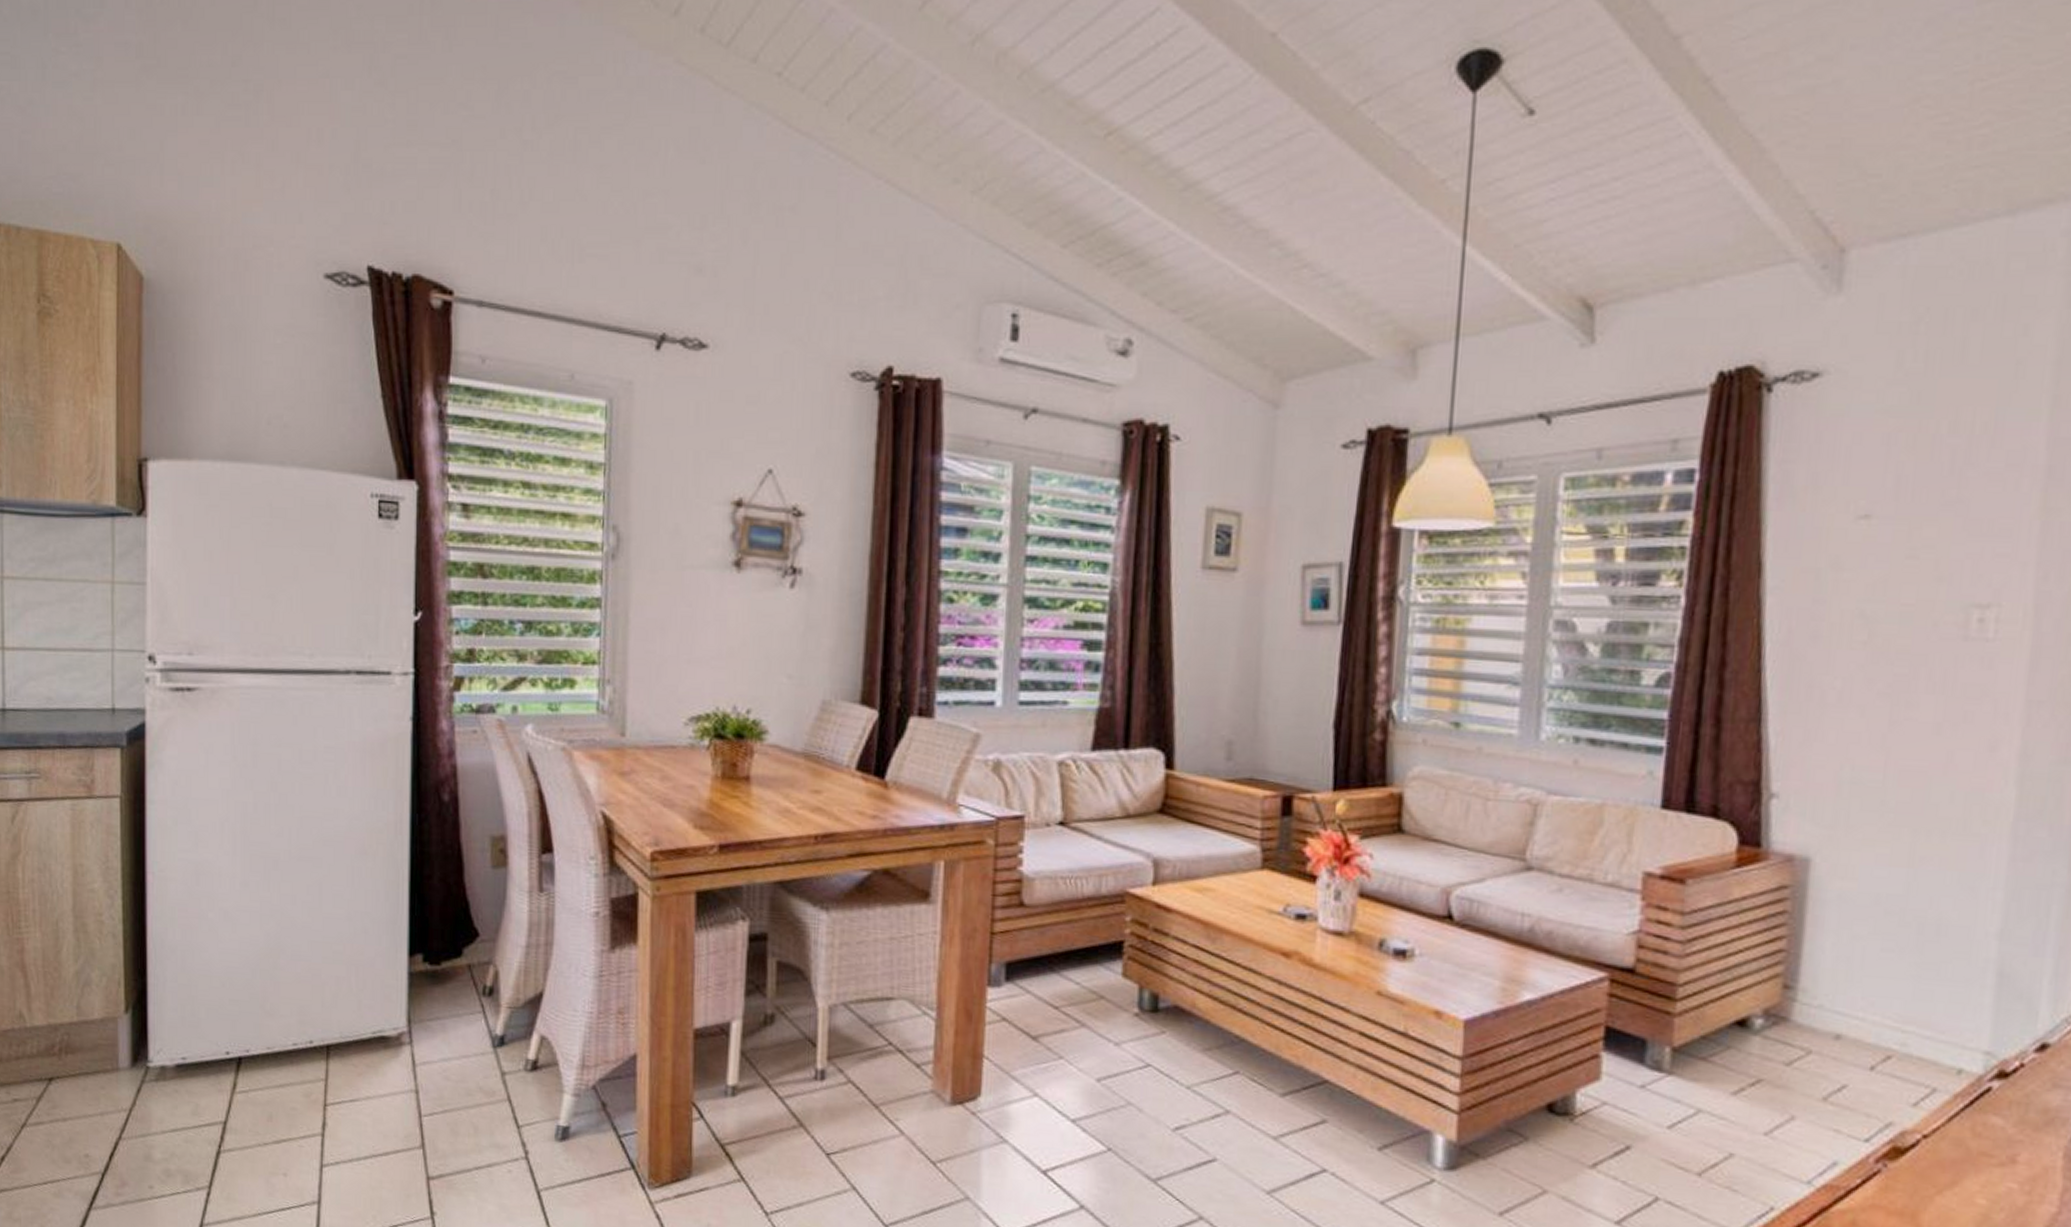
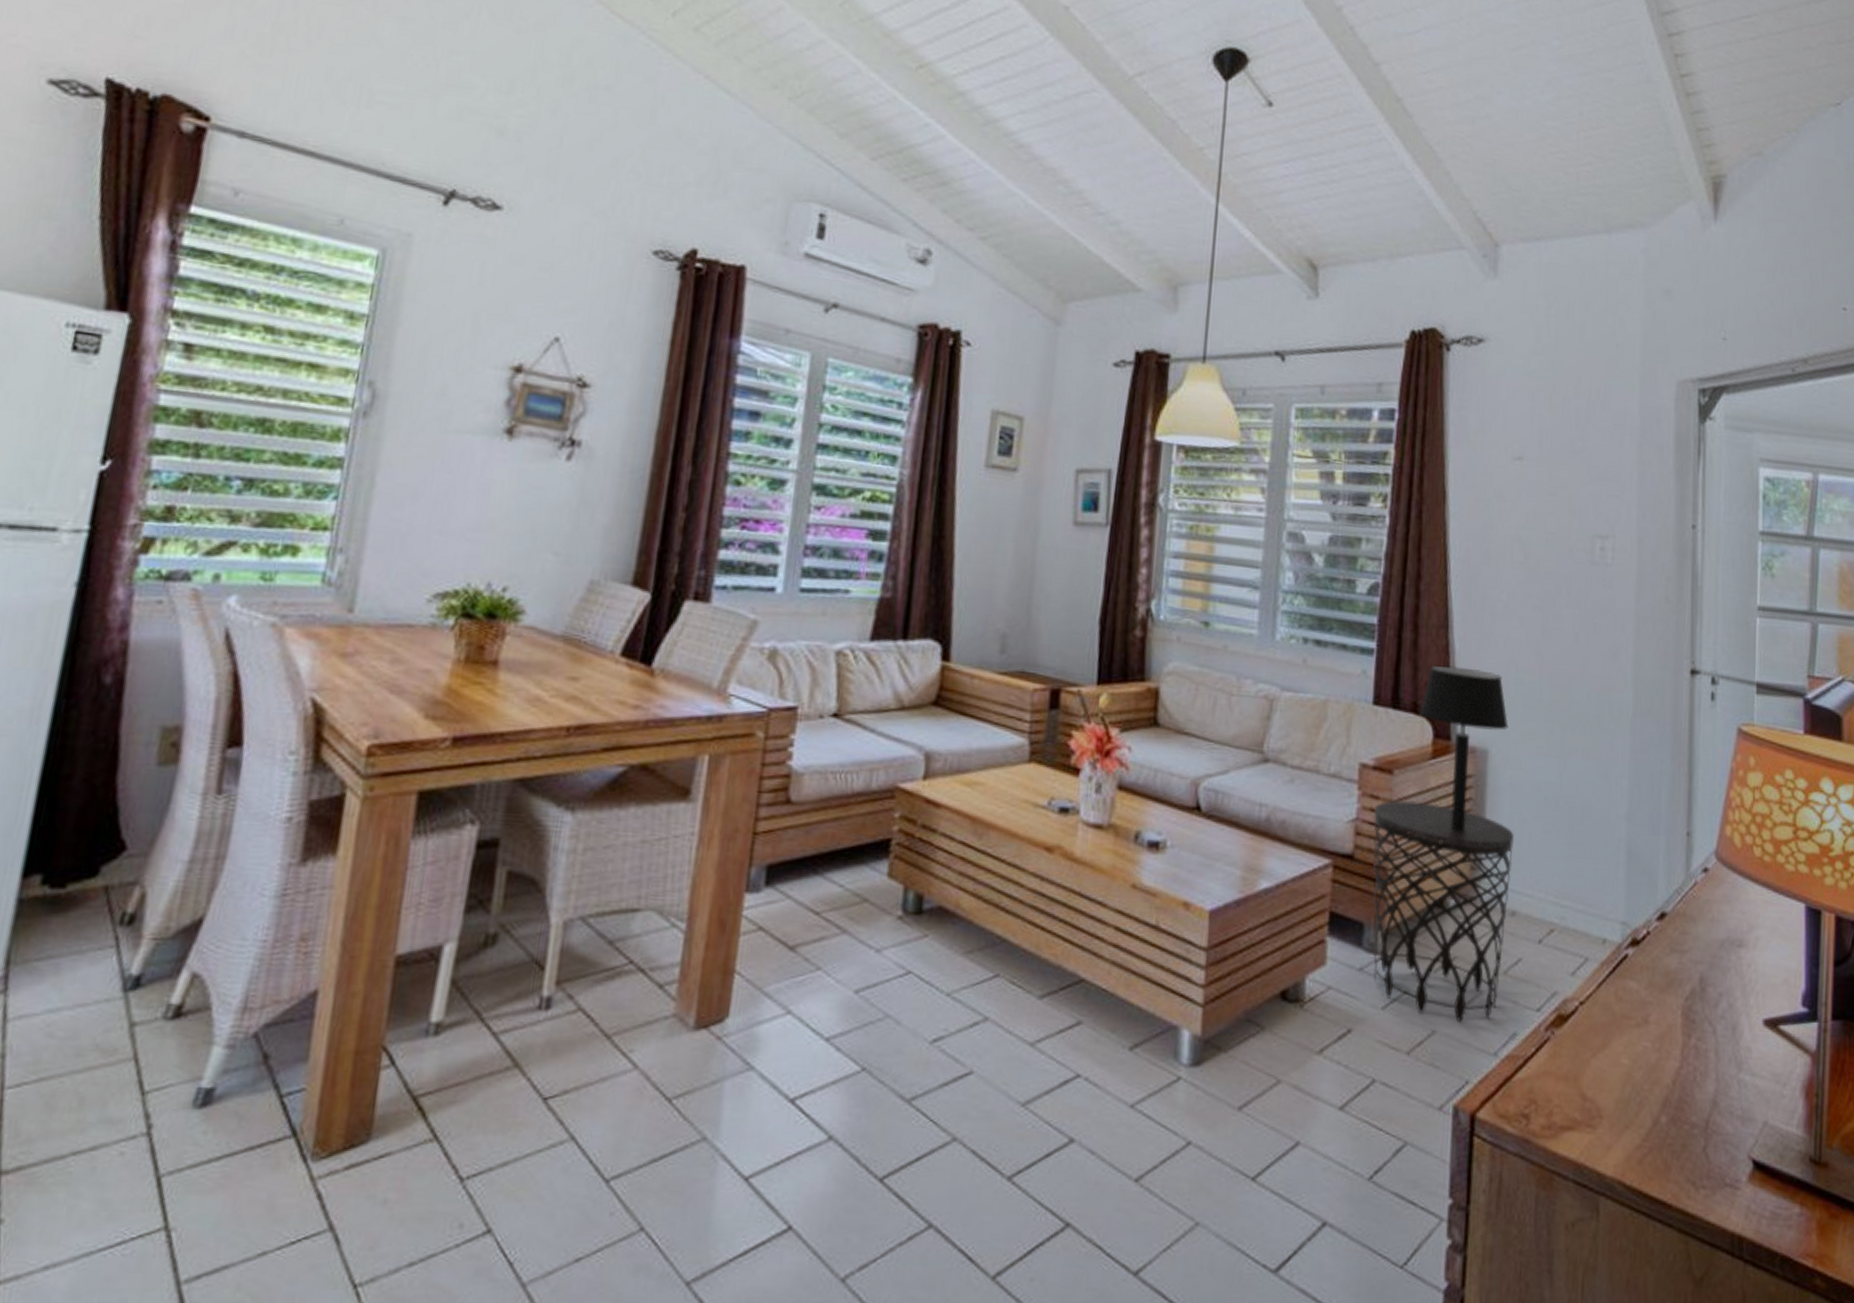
side table: none [1657,911,1843,1147] -> present [1373,800,1515,1022]
table lamp: none [1722,763,1839,947] -> present [1420,665,1509,832]

